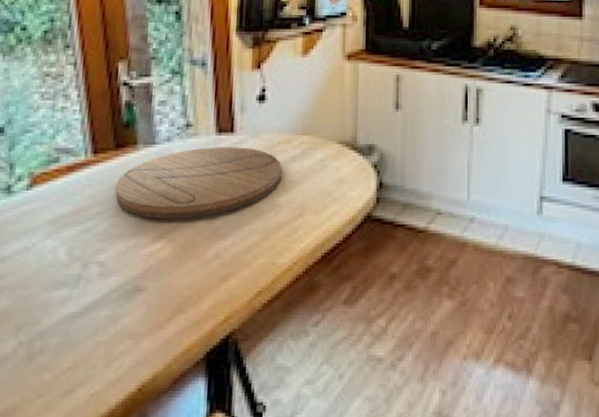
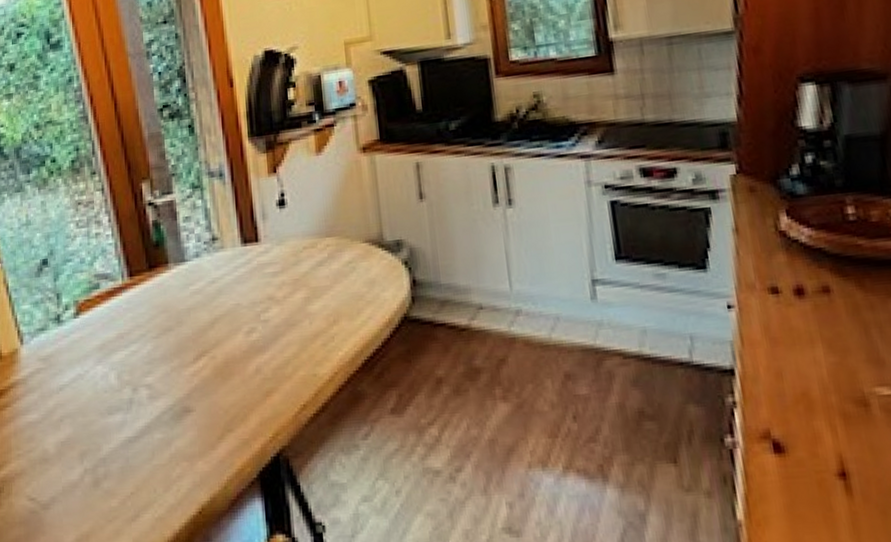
cutting board: present [114,147,282,219] -> none [152,256,312,337]

